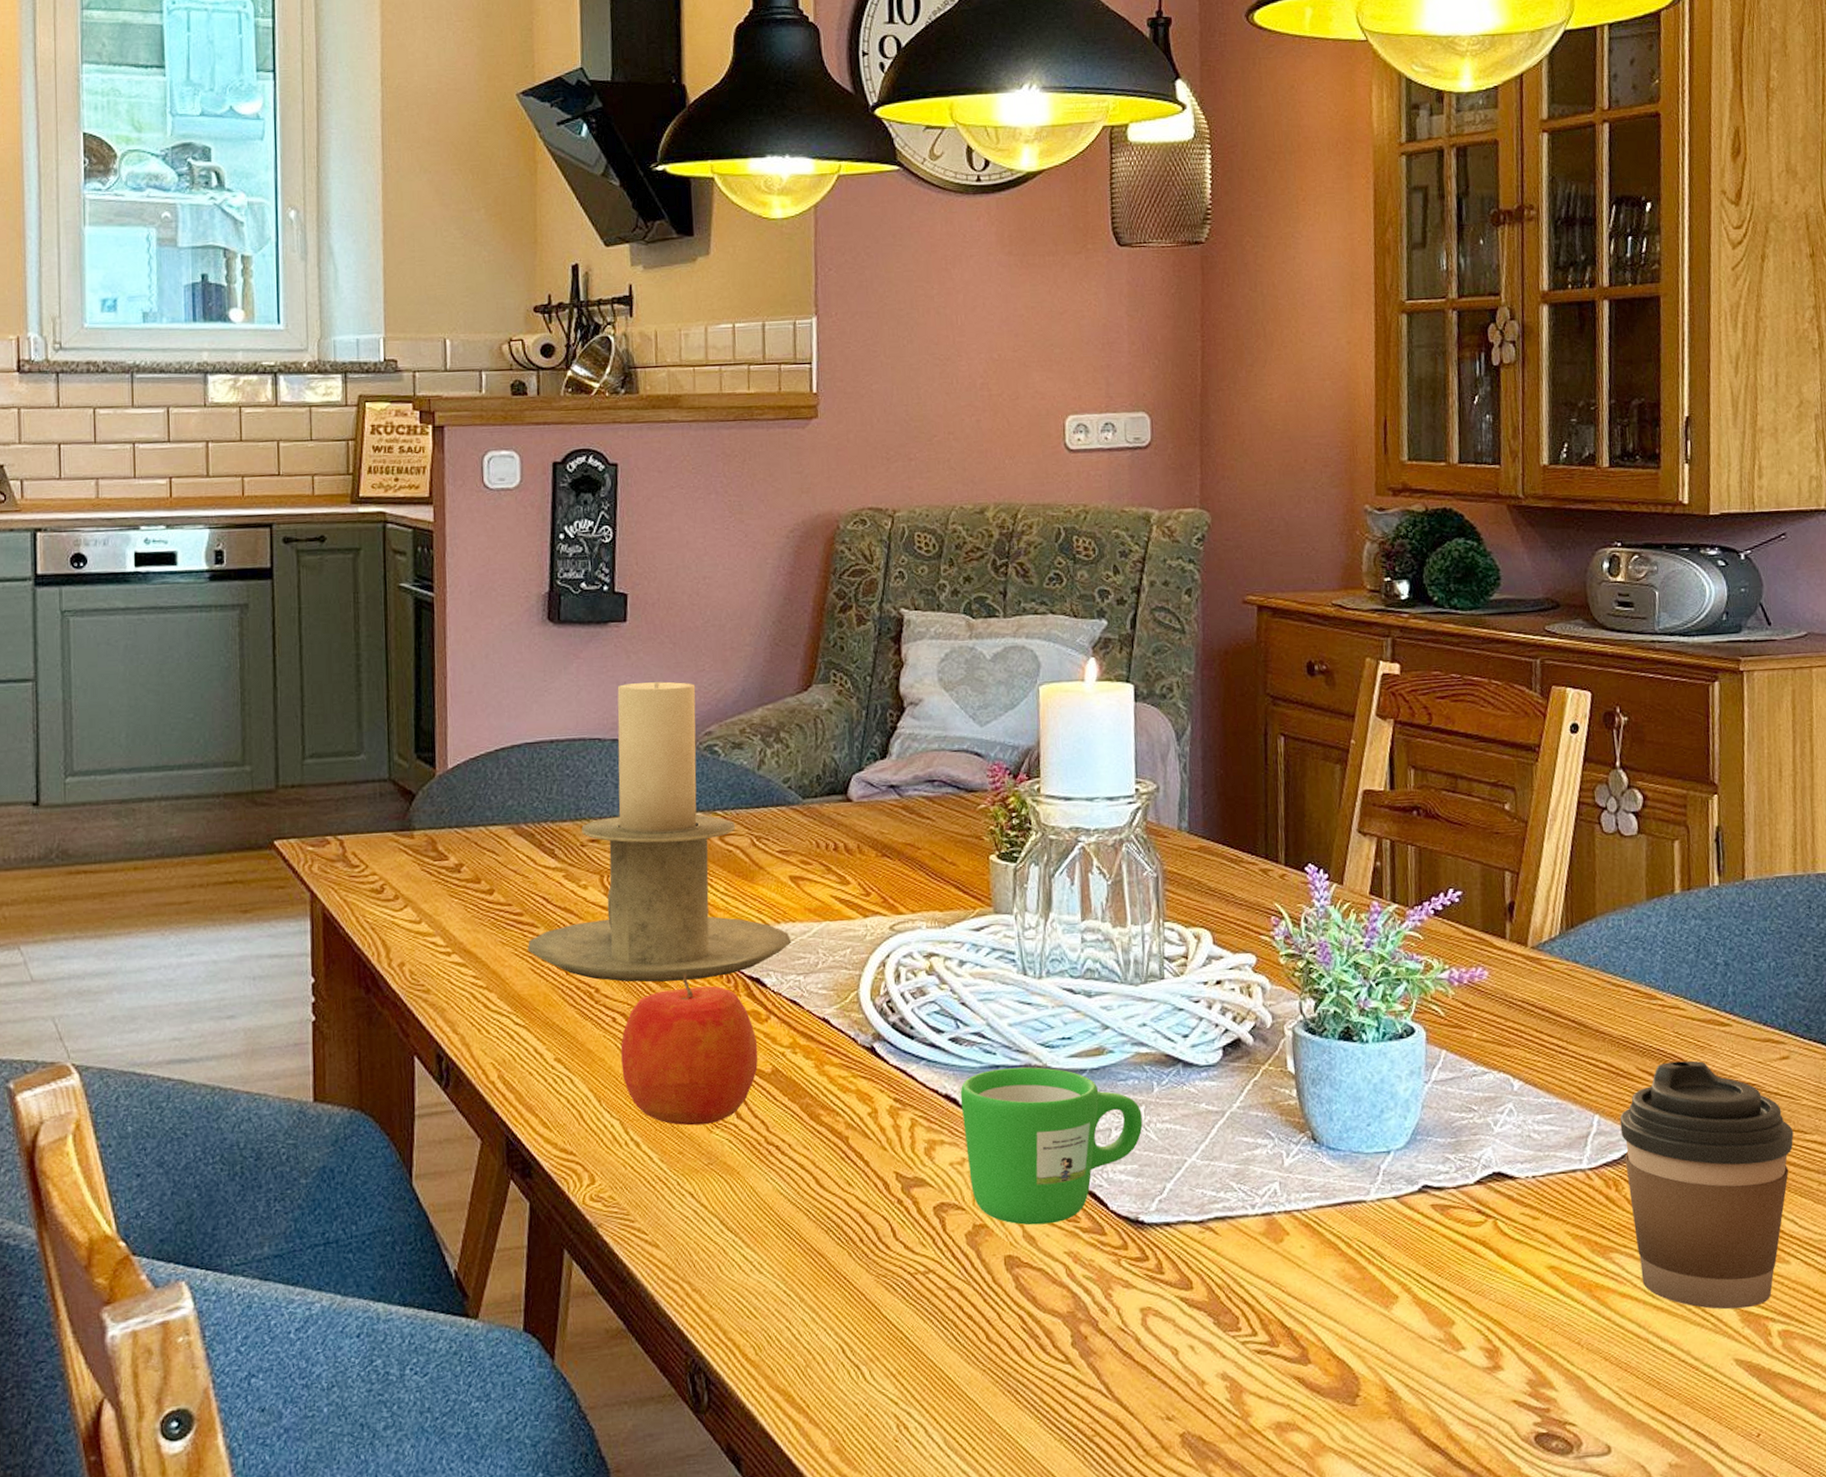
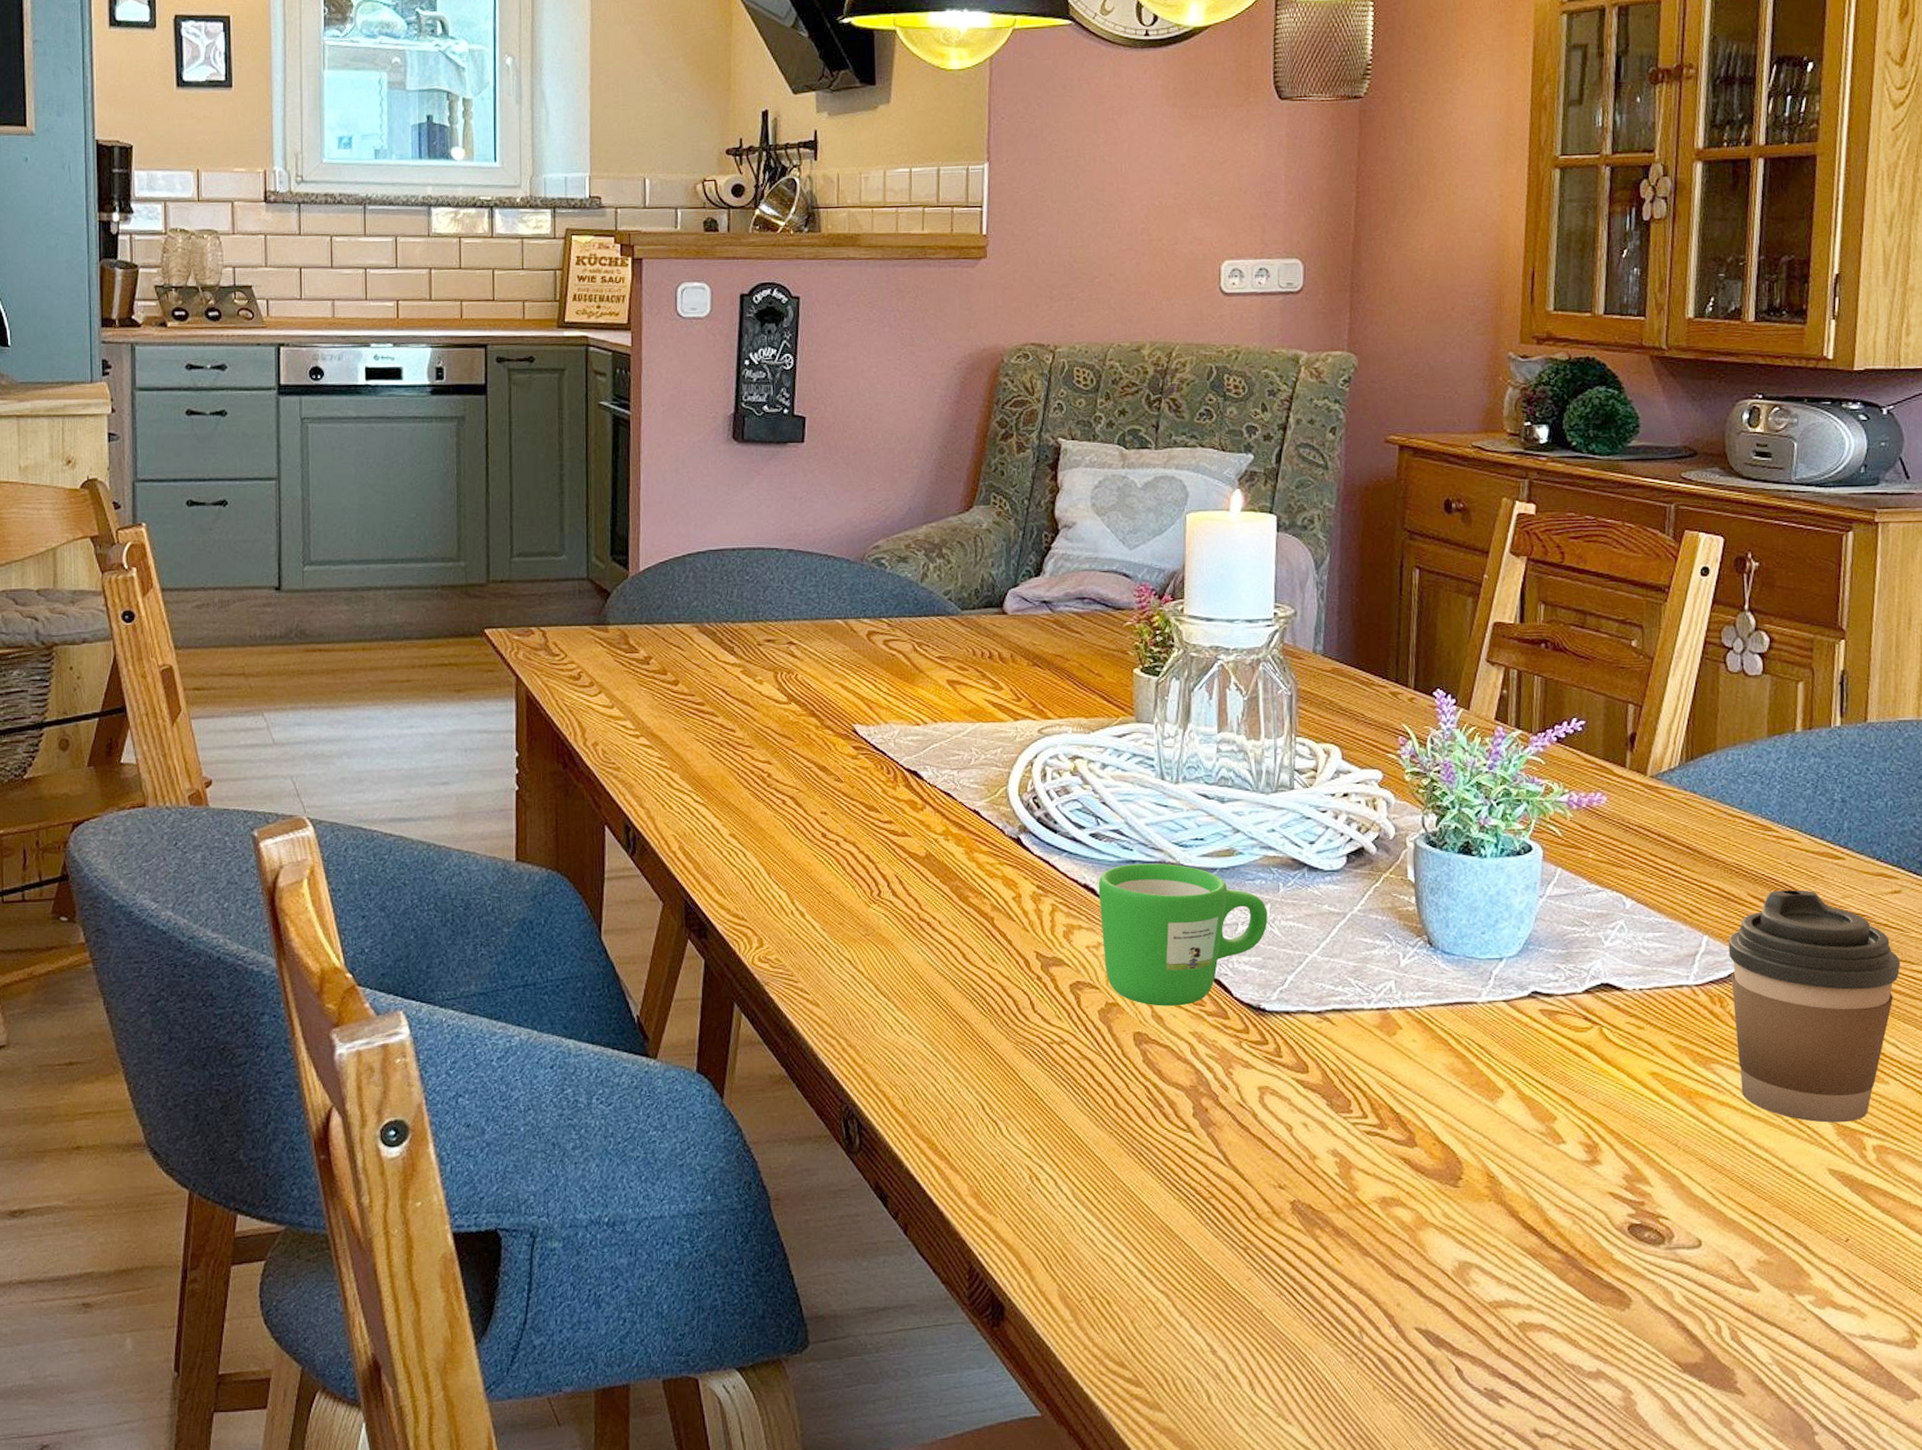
candle holder: present [527,681,792,983] -> none [707,498,947,770]
apple: present [620,973,758,1126] -> none [789,764,914,900]

